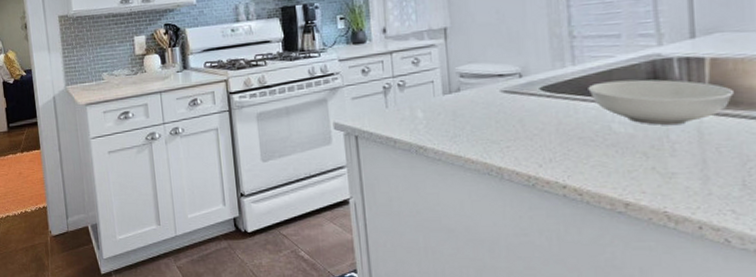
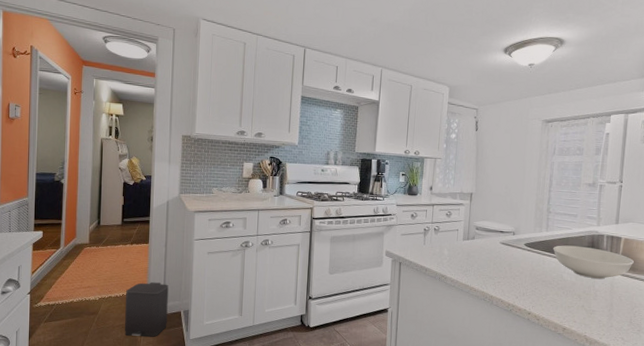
pedal bin: none [24,194,75,260] -> present [125,282,169,337]

